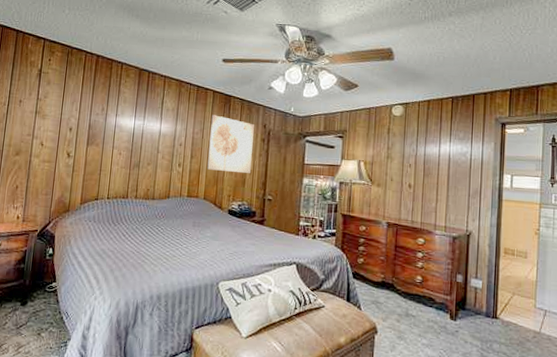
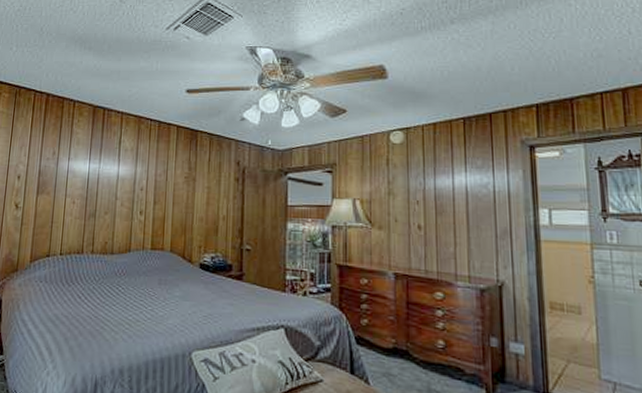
wall art: present [207,115,254,174] -> none [173,153,226,220]

